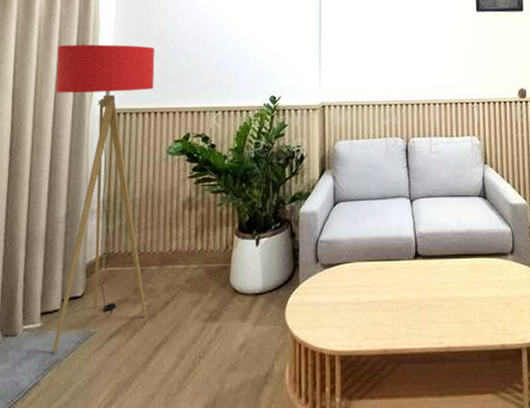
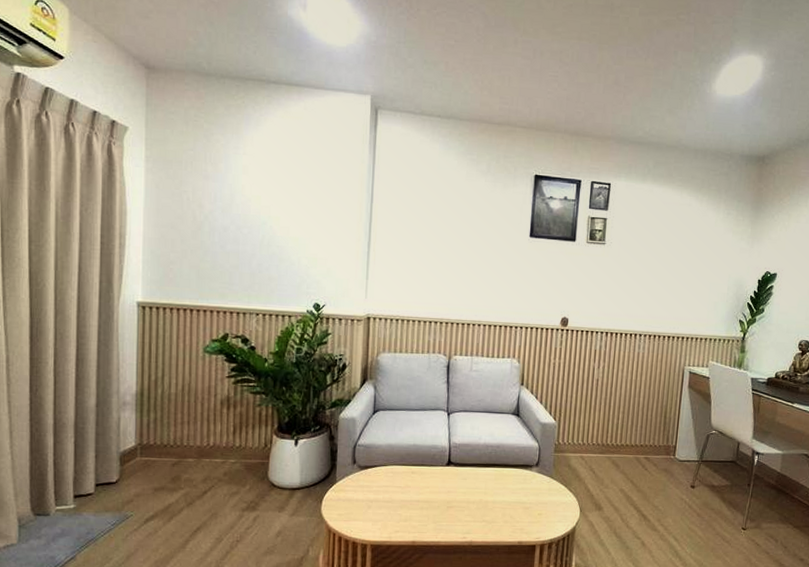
floor lamp: present [52,44,155,354] -> none [79,229,190,533]

